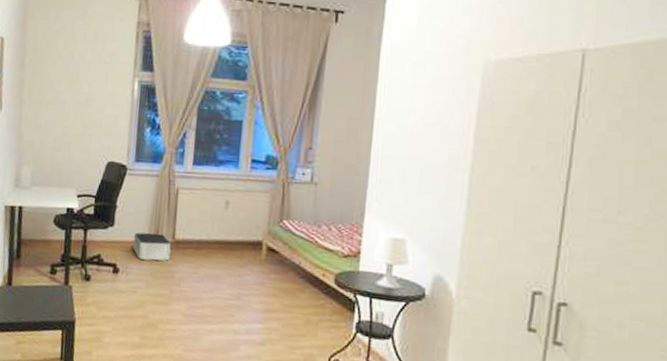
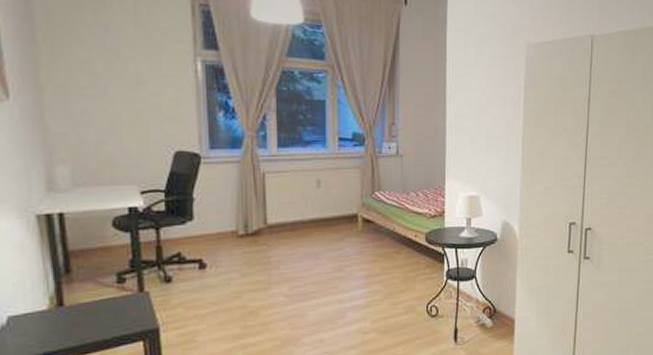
storage bin: present [133,232,171,261] -> none [220,221,264,250]

